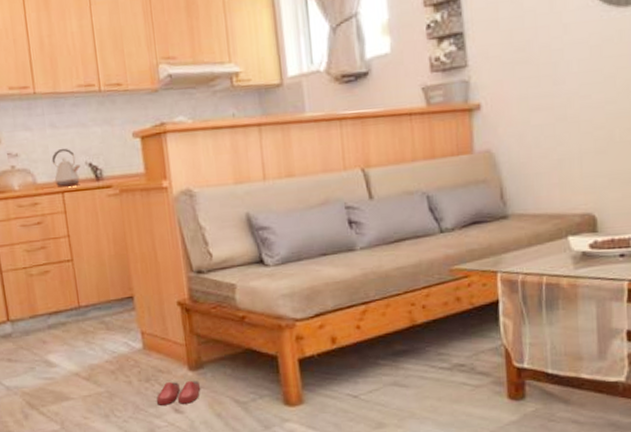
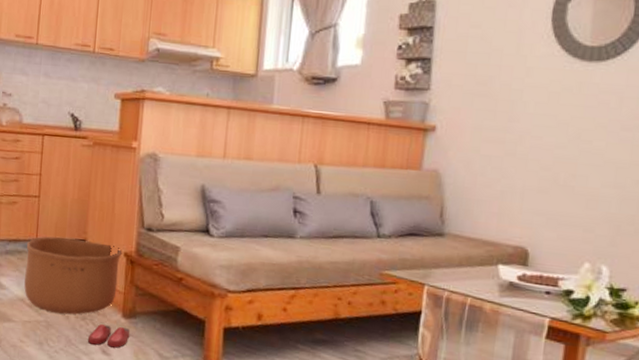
kettle: present [51,148,81,188] -> none [37,96,64,132]
basket: none [69,296,177,381] -> present [24,236,121,315]

